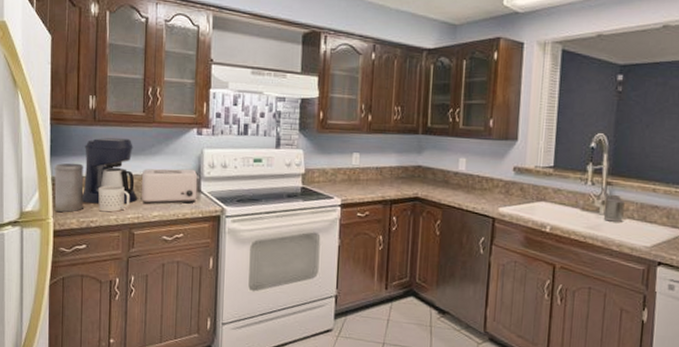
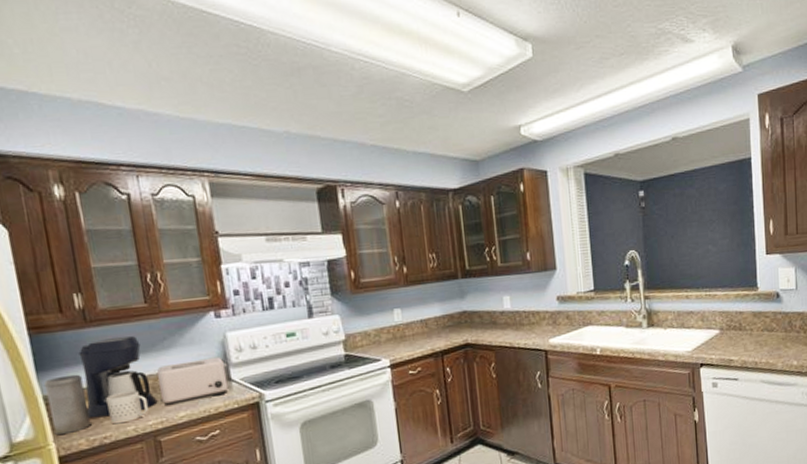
soap dispenser: present [601,188,625,223] -> none [641,302,664,334]

